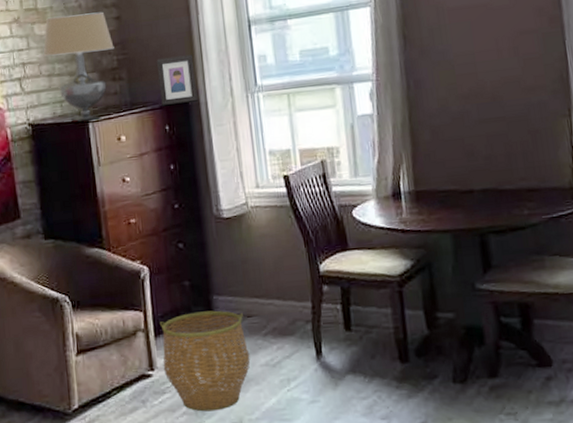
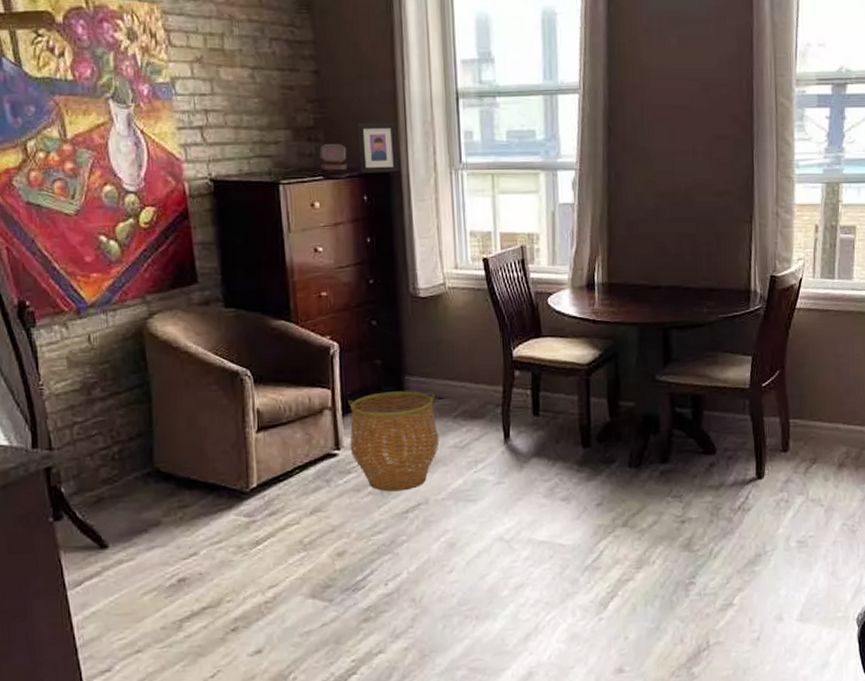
table lamp: present [43,12,114,122] -> none [229,61,311,182]
jewelry box: none [123,80,150,113] -> present [319,143,348,178]

